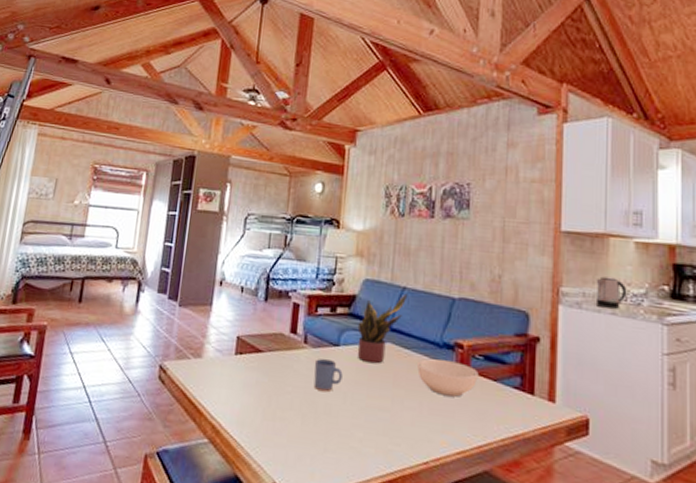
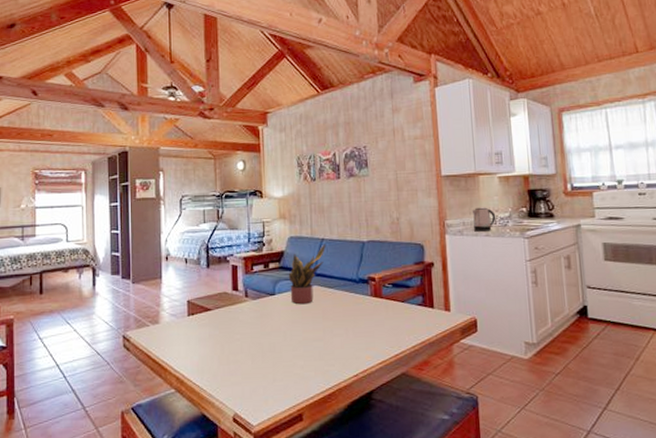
mug: present [313,359,343,391] -> none [256,307,281,333]
bowl: present [417,358,479,397] -> none [340,292,390,321]

